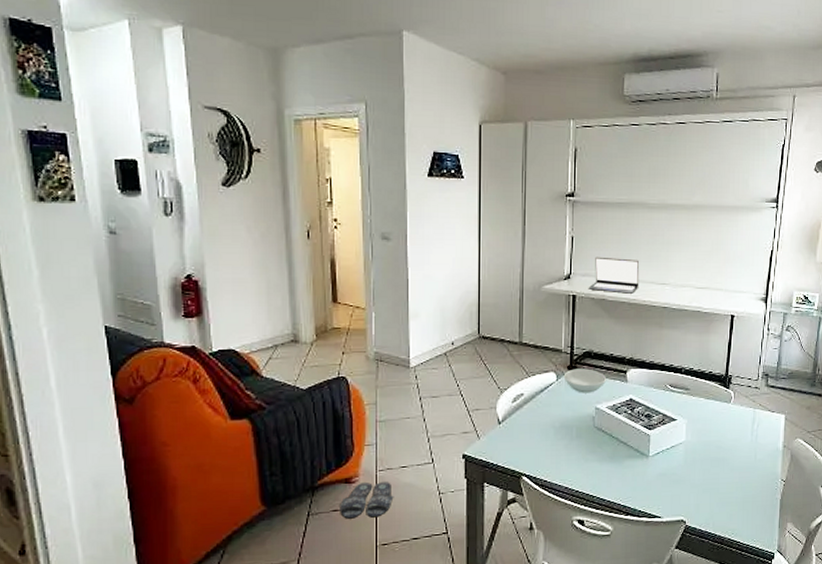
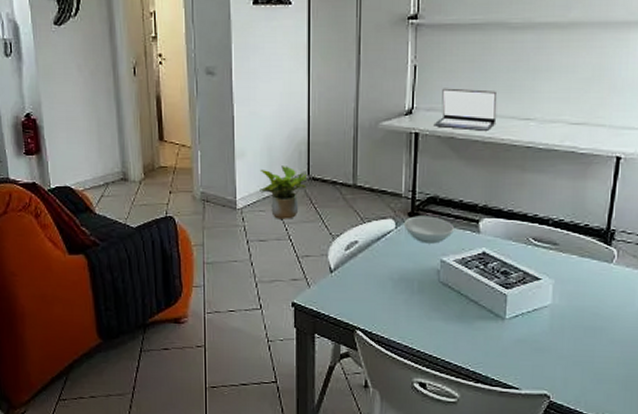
slippers: present [340,482,394,519] -> none [170,324,222,360]
potted plant: none [432,326,478,376] -> present [259,166,308,219]

